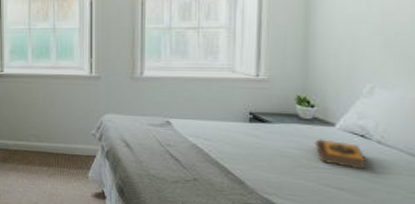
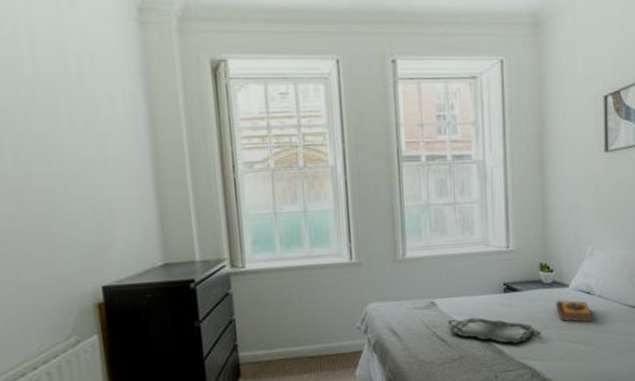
serving tray: none [182,142,294,177] -> present [447,317,541,344]

